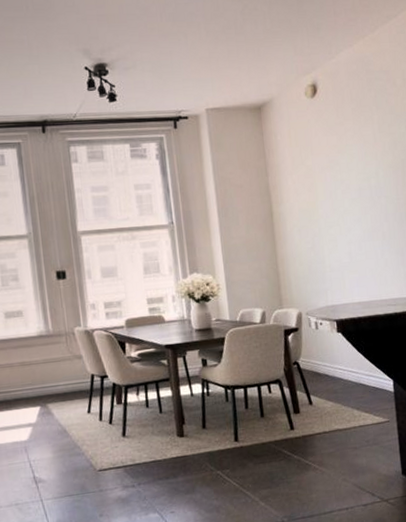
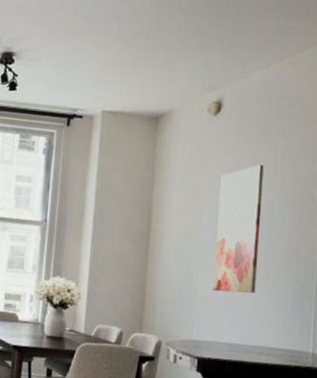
wall art: none [328,137,376,259] -> present [213,164,264,294]

